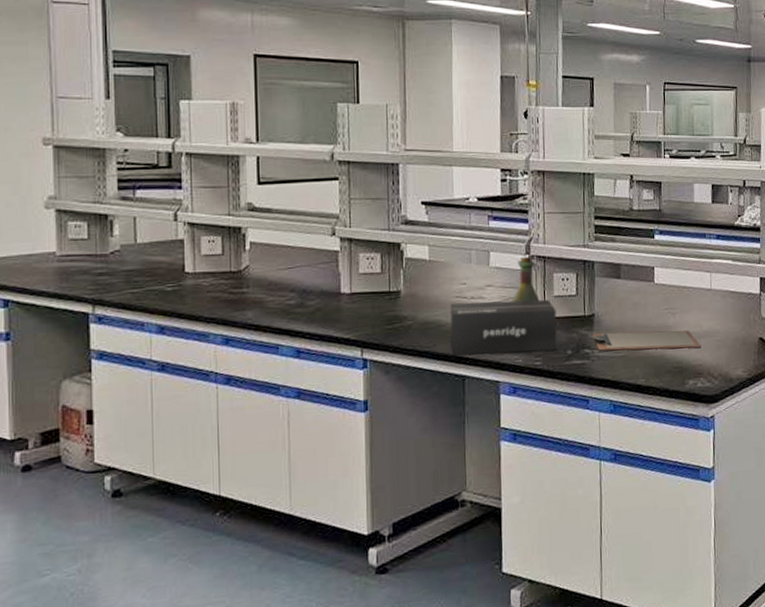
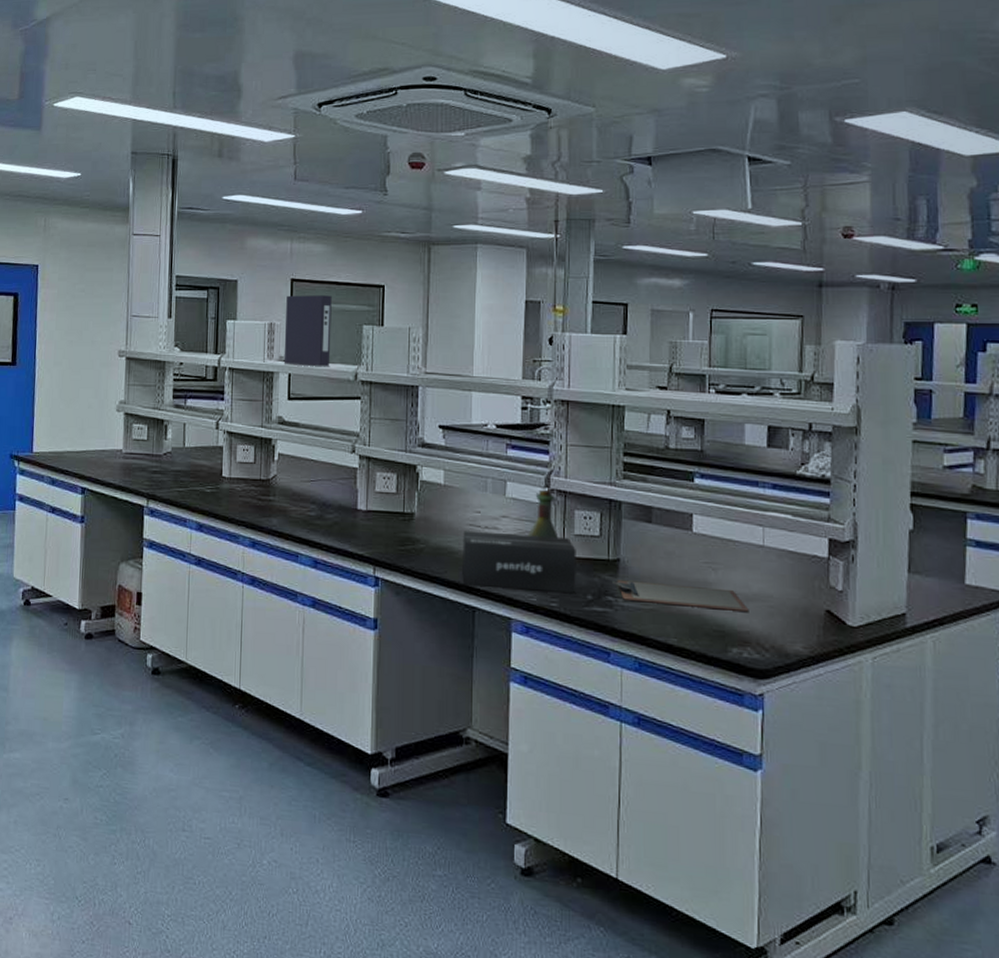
binder: none [249,72,303,149] -> present [283,295,332,367]

